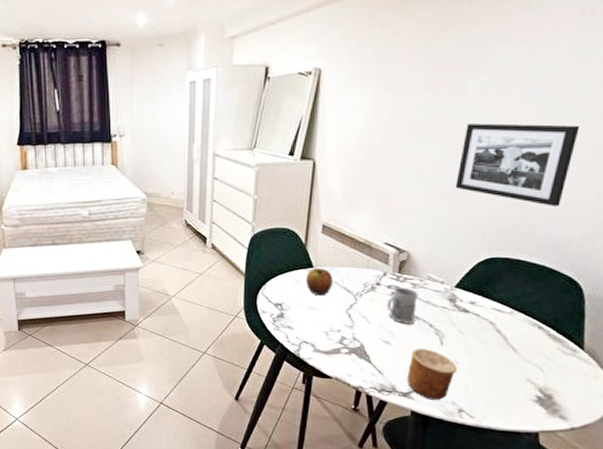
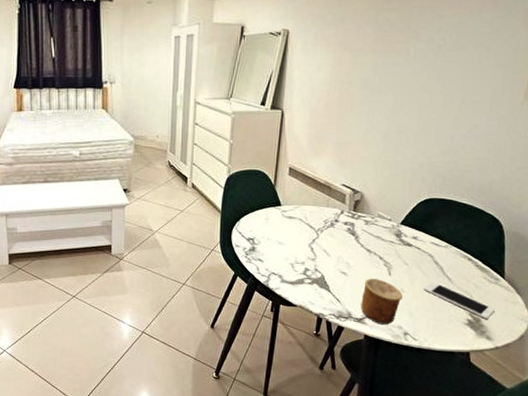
apple: present [305,268,334,296] -> none [274,206,299,232]
mug: present [386,287,418,324] -> none [343,223,370,257]
picture frame: present [455,123,580,206] -> none [400,82,499,155]
cell phone: none [482,352,571,396] -> present [423,281,495,319]

